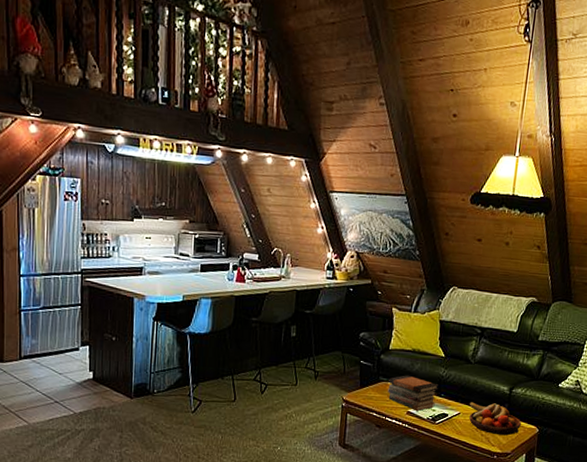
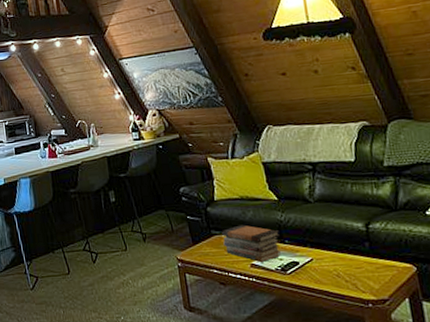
fruit bowl: present [469,402,522,436] -> none [321,243,393,280]

